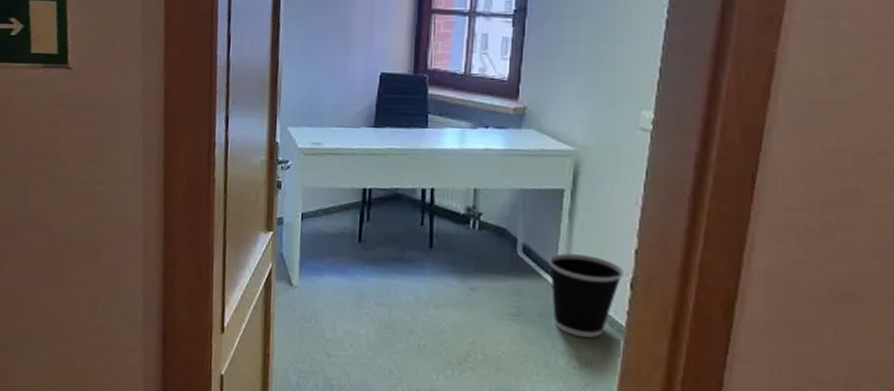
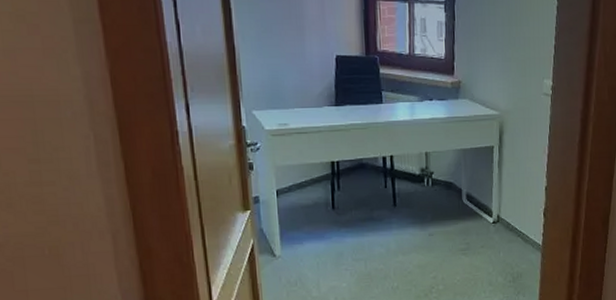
wastebasket: present [548,253,623,338] -> none [486,195,538,258]

